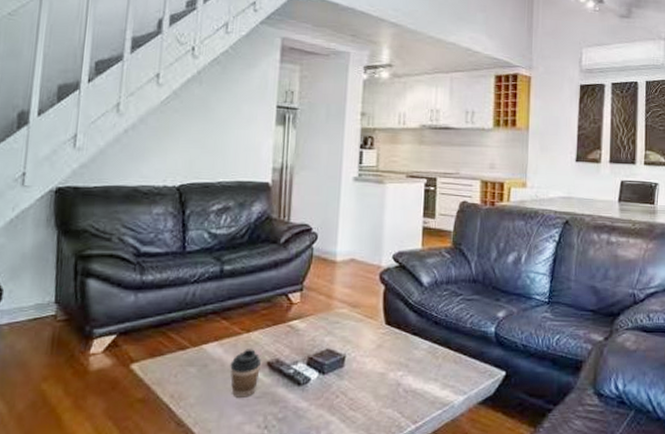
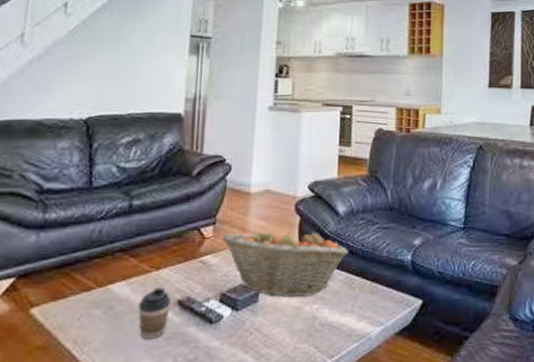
fruit basket: none [309,296,432,365] -> present [222,228,349,298]

